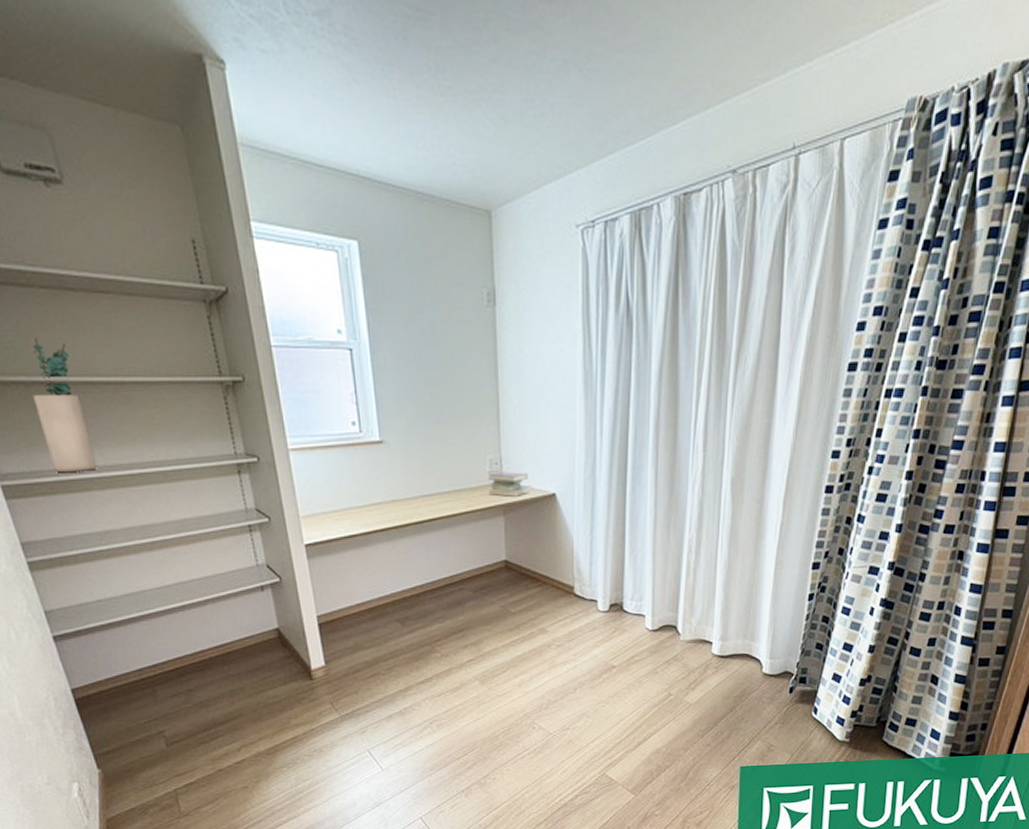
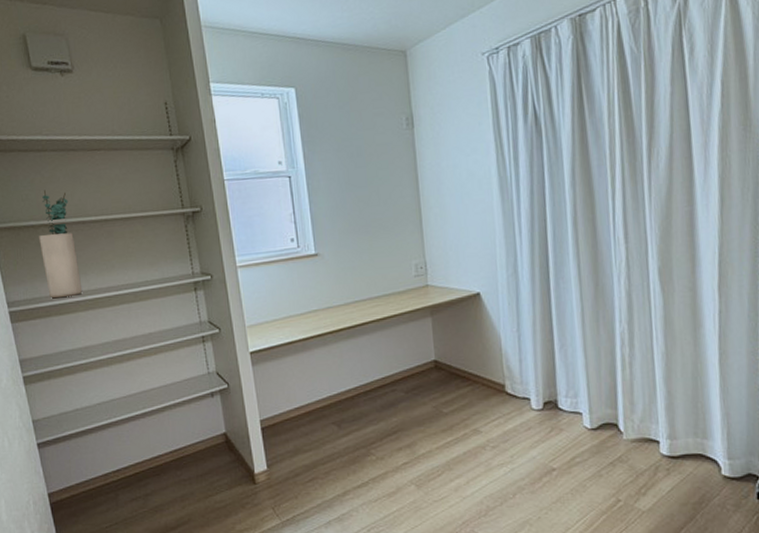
books: present [488,471,533,497] -> none [415,274,458,299]

